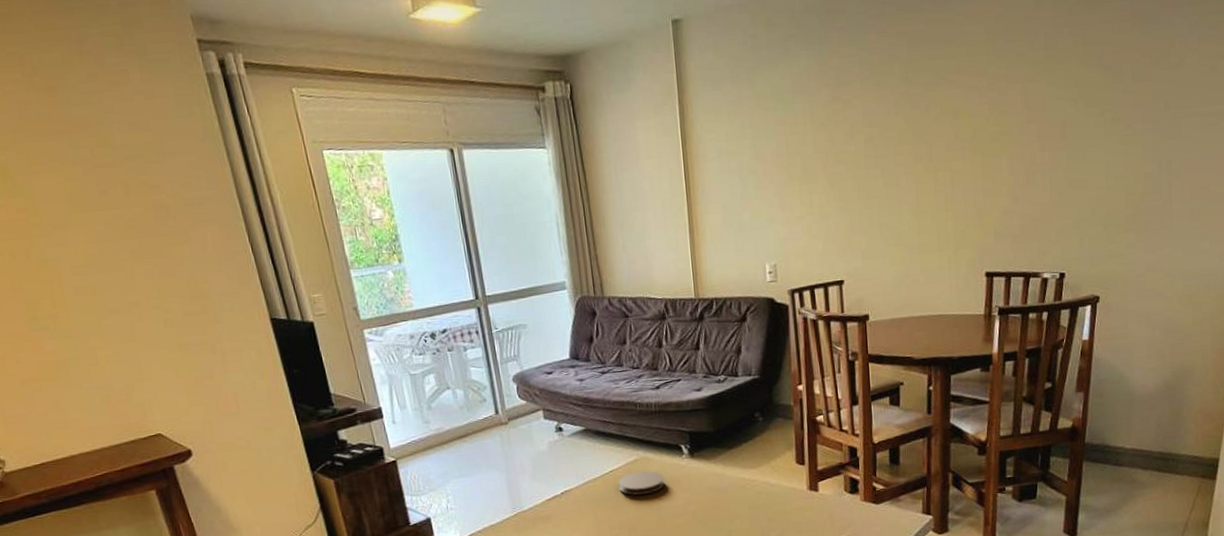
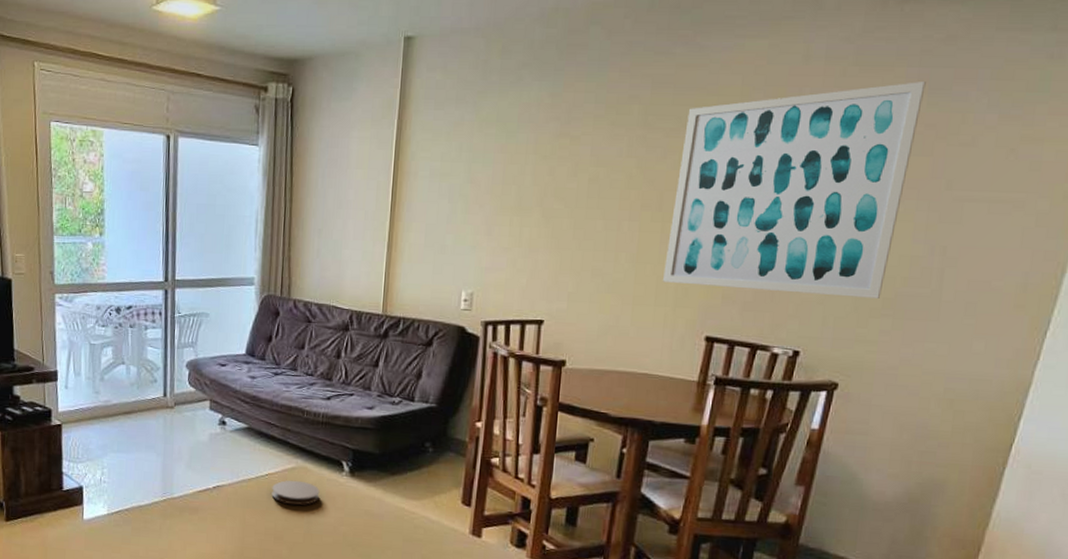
wall art: none [942,12,1138,228] -> present [663,80,926,298]

